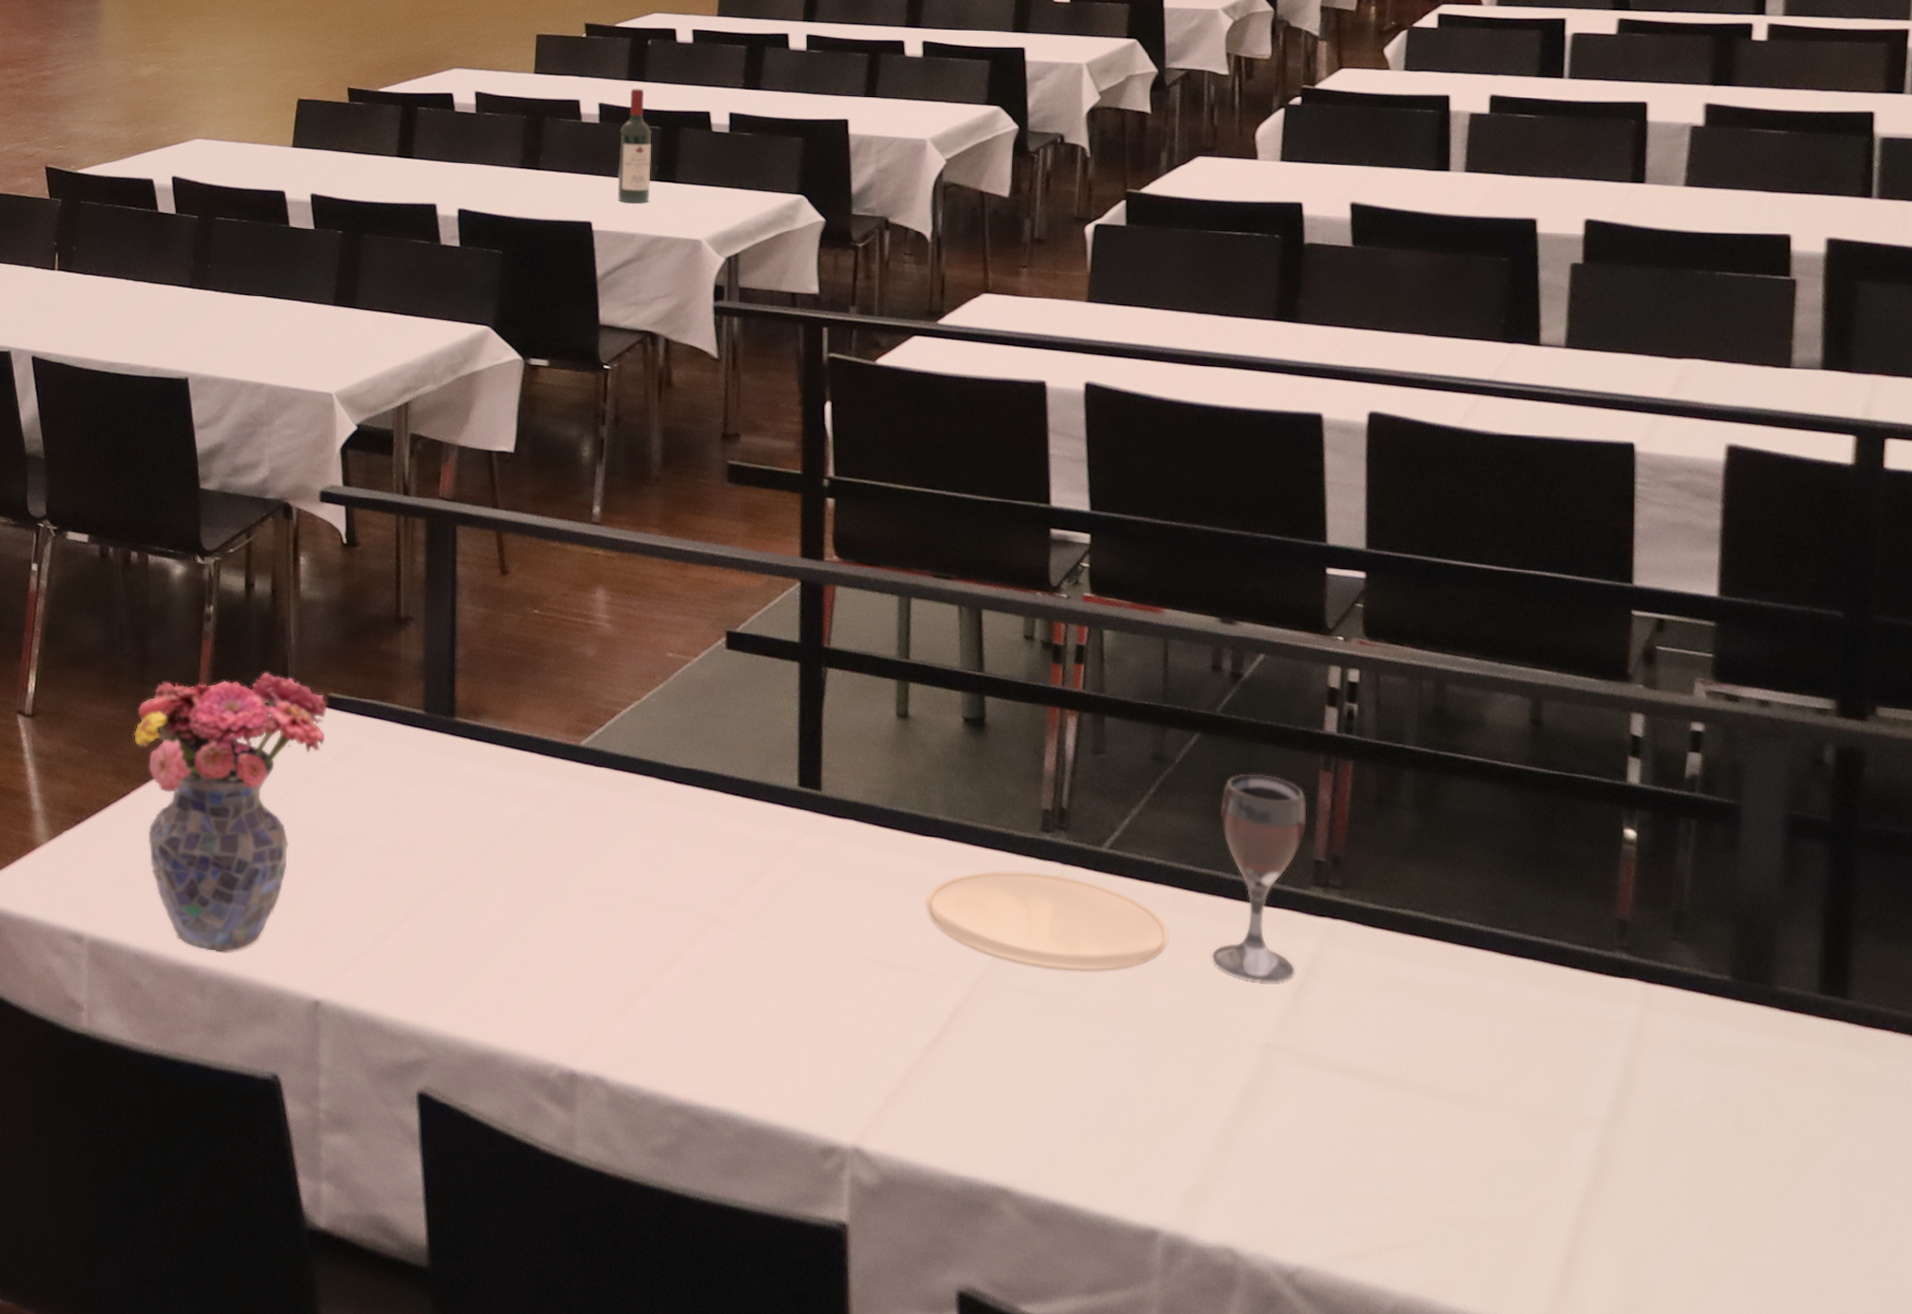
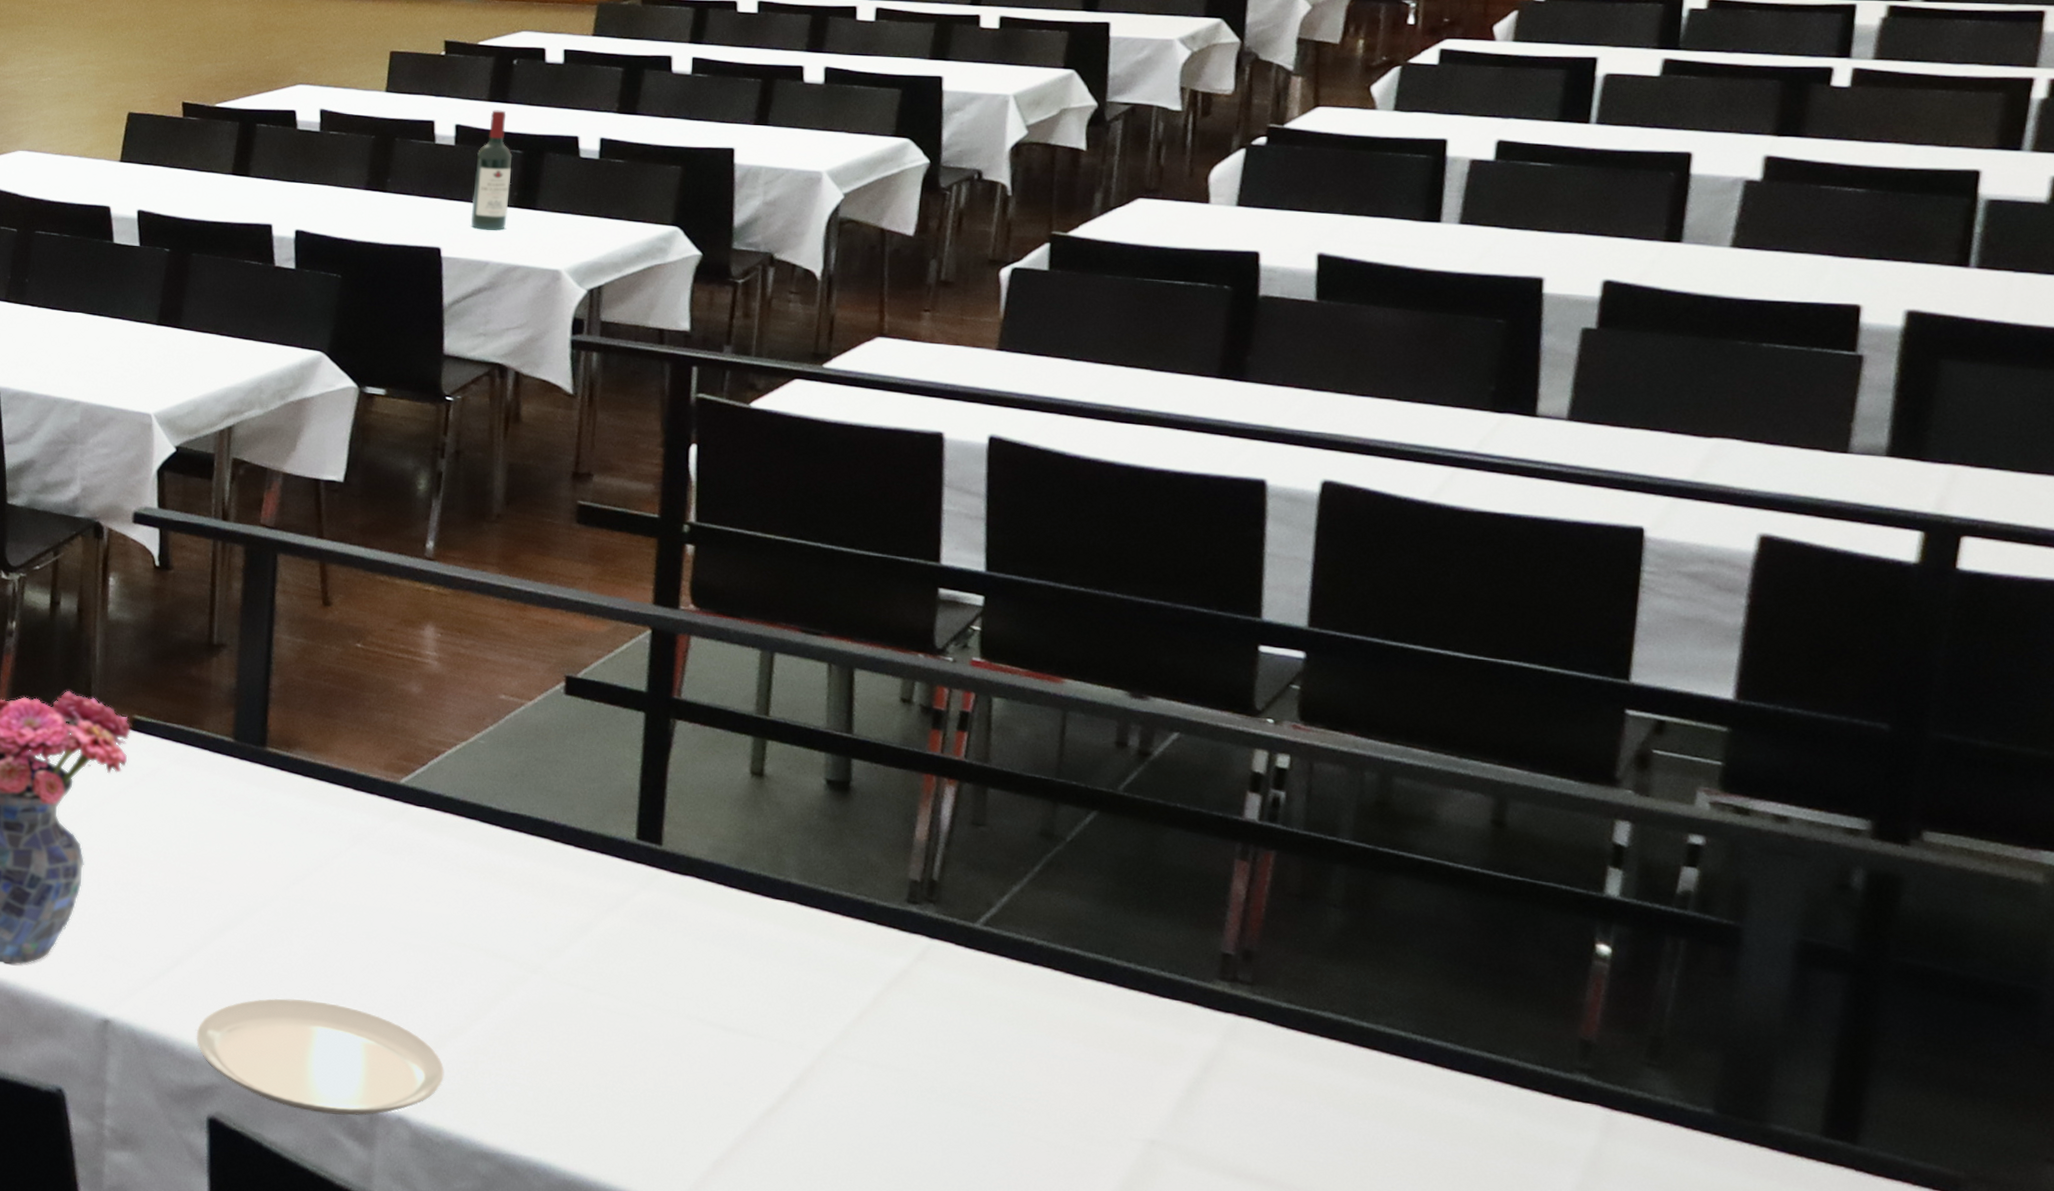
plate: none [402,966,636,1080] -> present [196,998,444,1116]
plate: present [925,871,1170,972] -> none [770,940,1048,1052]
cup: present [1211,773,1307,982] -> none [1094,857,1217,1077]

